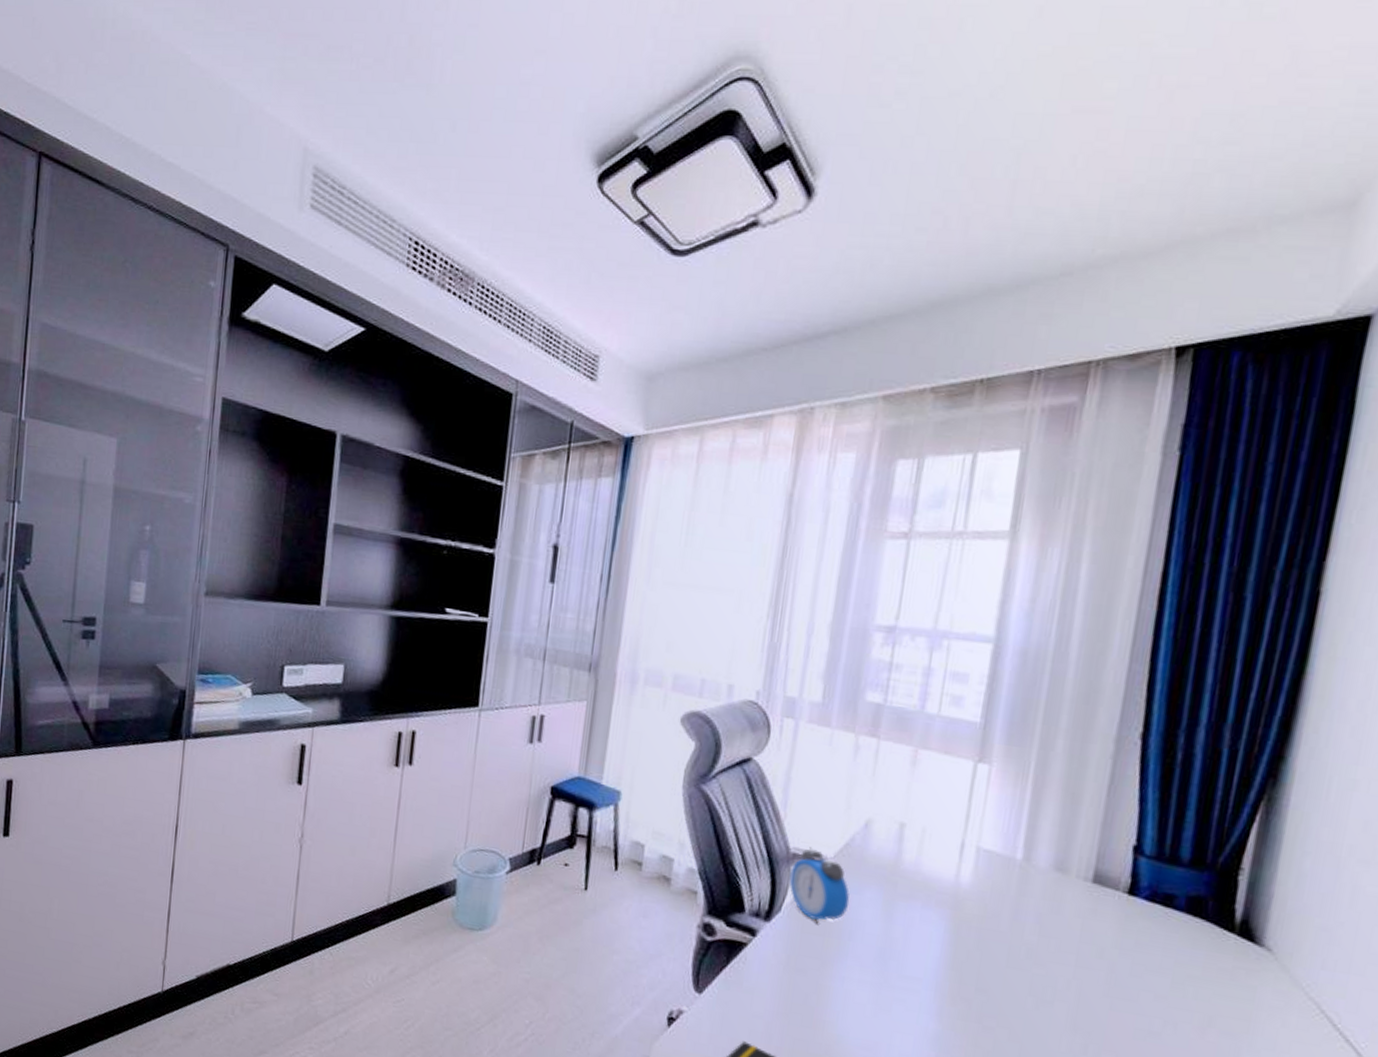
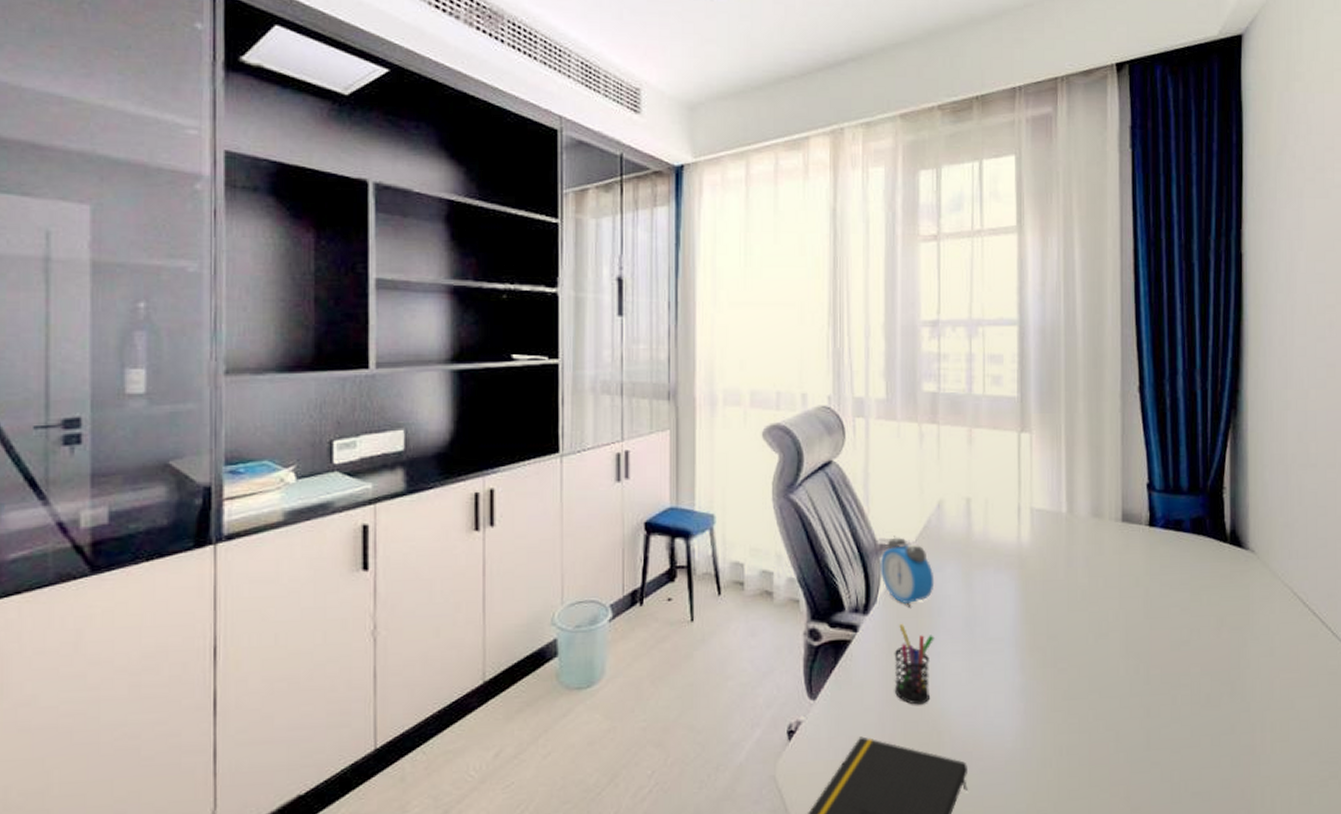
pen holder: none [787,938,841,1026] -> present [894,623,935,705]

